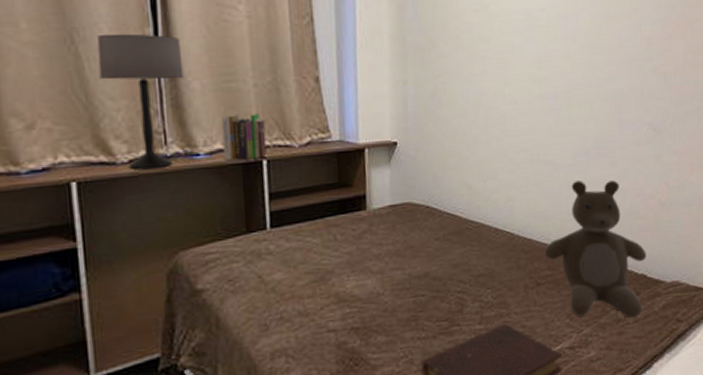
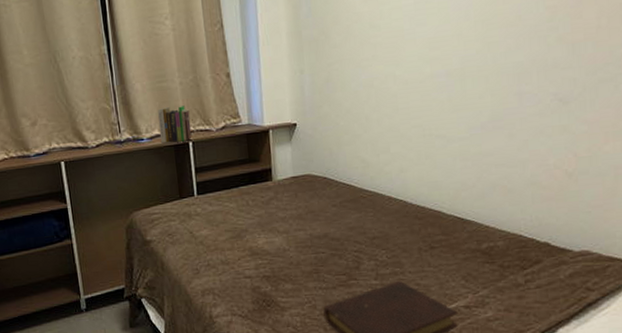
table lamp: present [96,33,184,170] -> none [70,50,130,152]
teddy bear: present [544,180,647,318] -> none [438,152,551,284]

